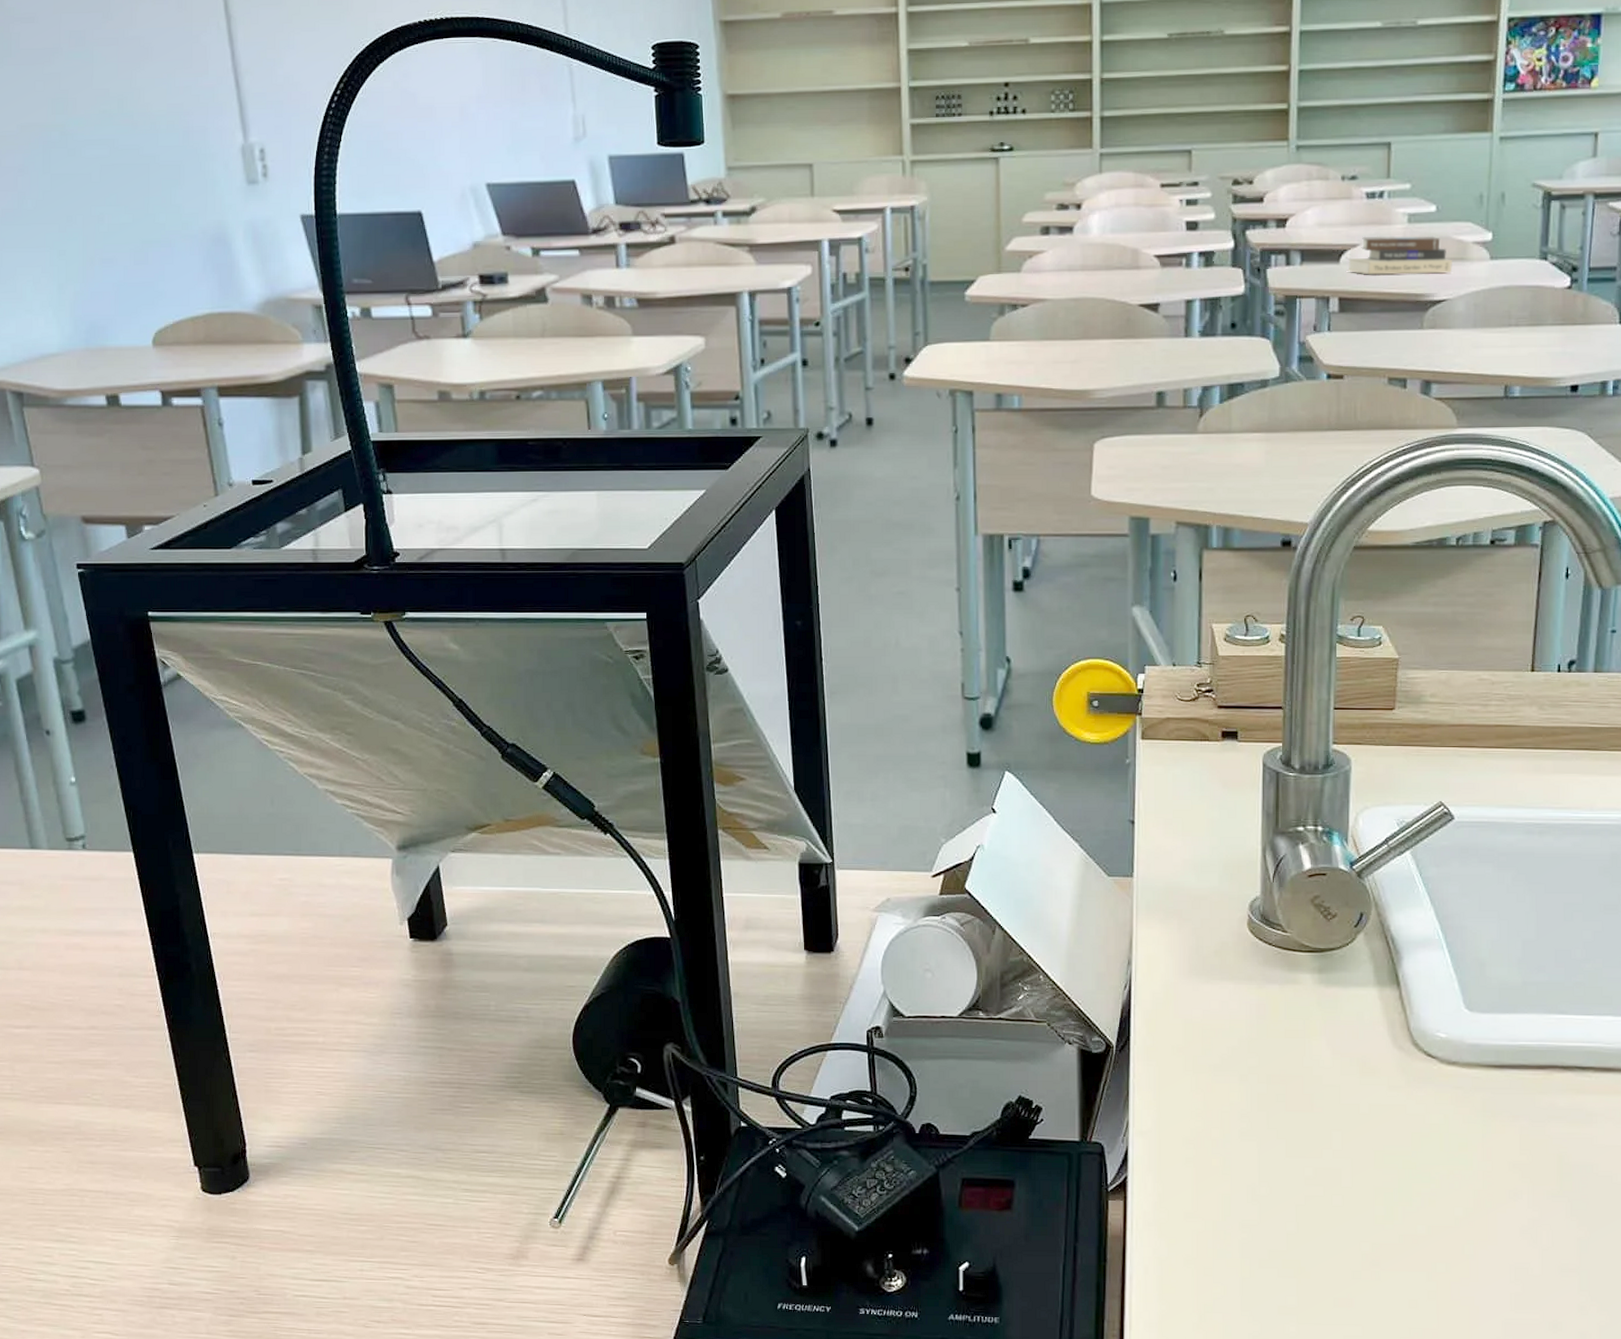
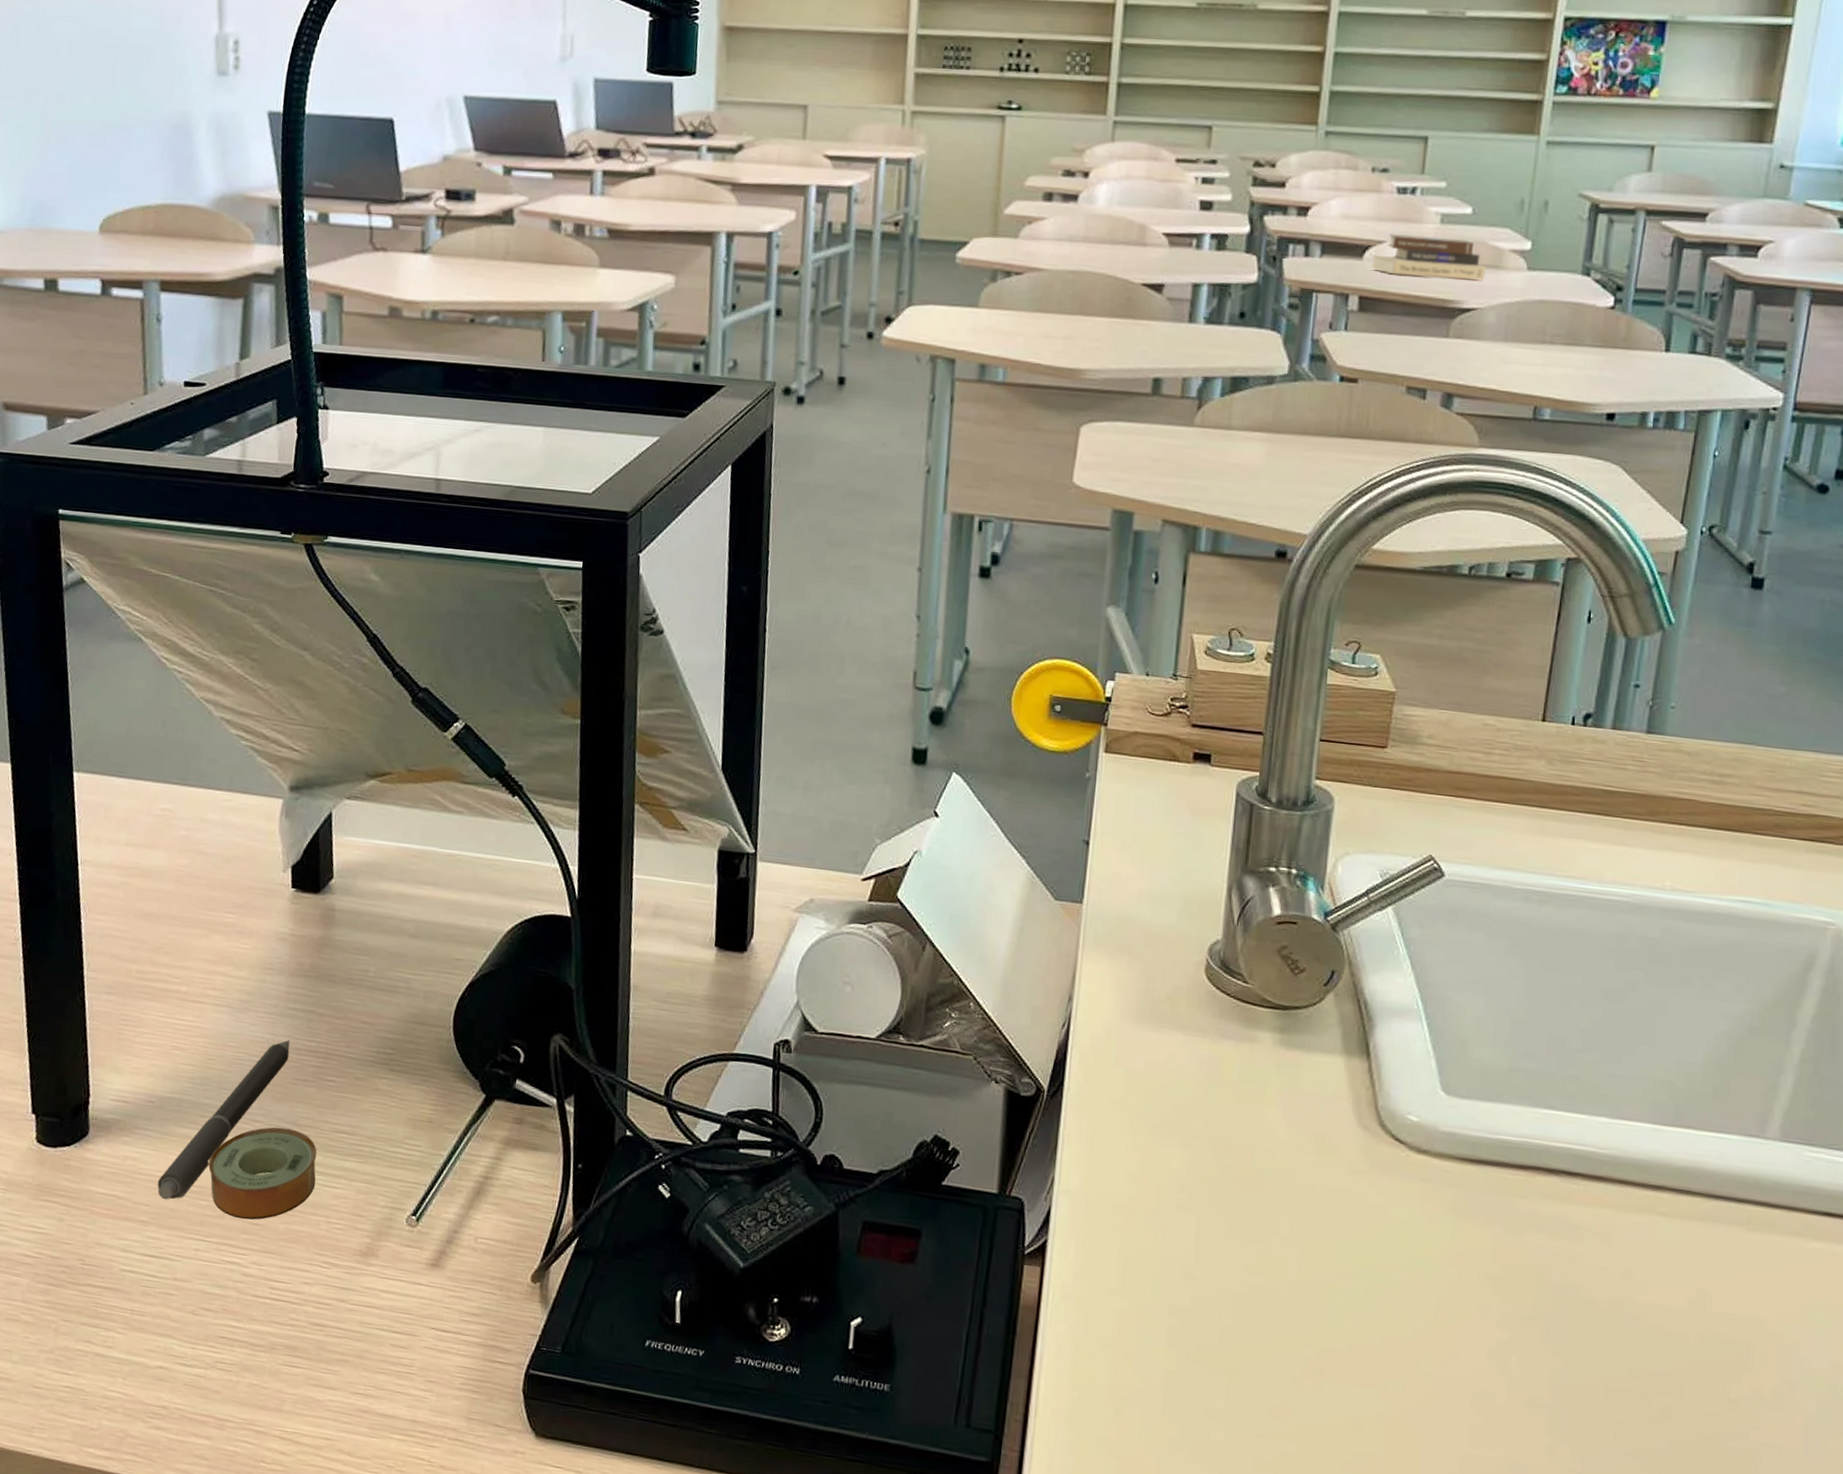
pen: none [318,1075,425,1230] -> present [157,1040,290,1200]
adhesive tape: none [363,1154,463,1239] -> present [208,1127,317,1220]

